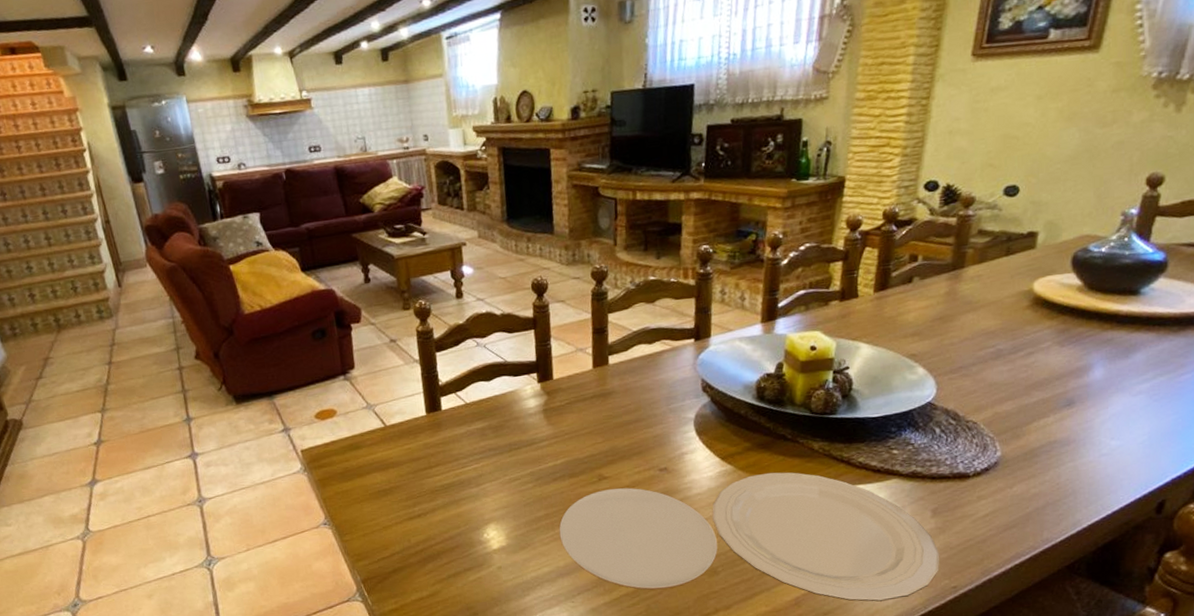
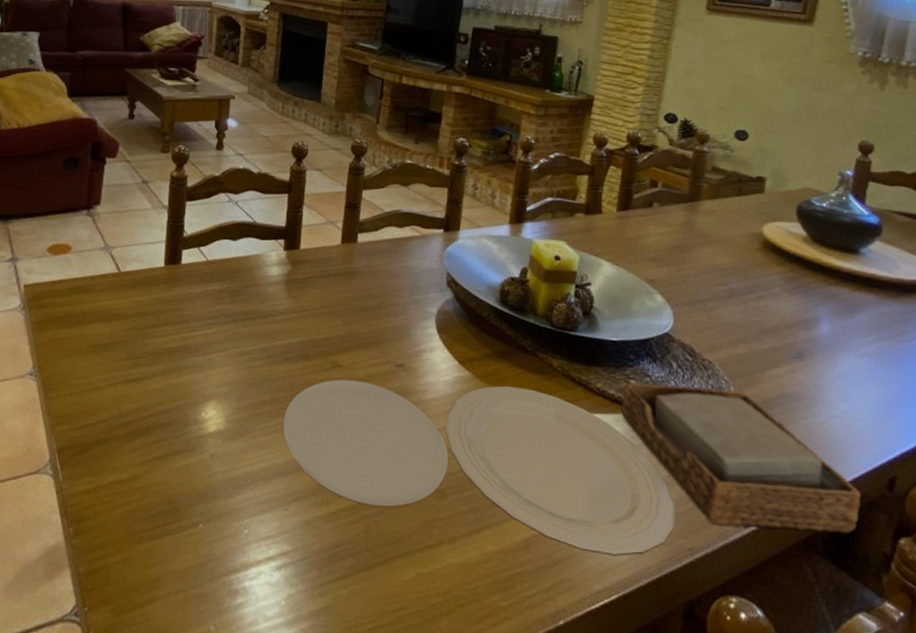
napkin holder: none [883,444,1127,564] -> present [621,383,861,534]

